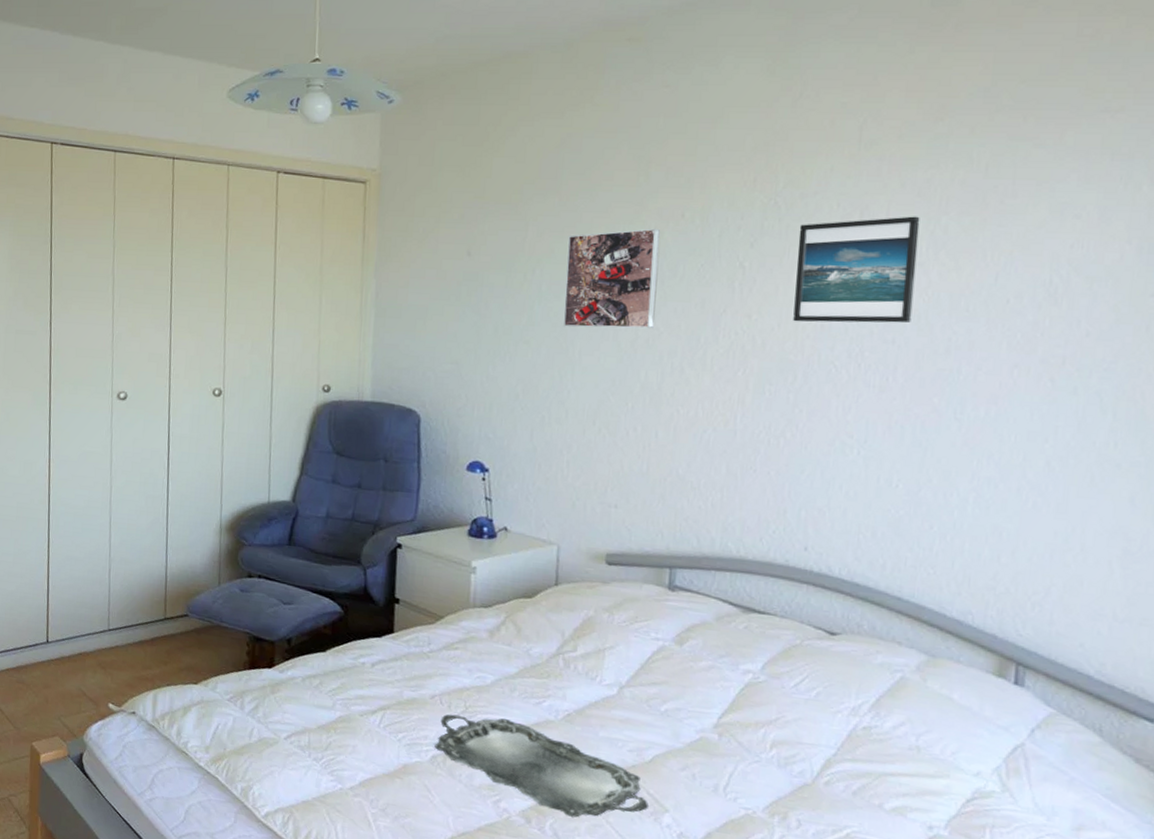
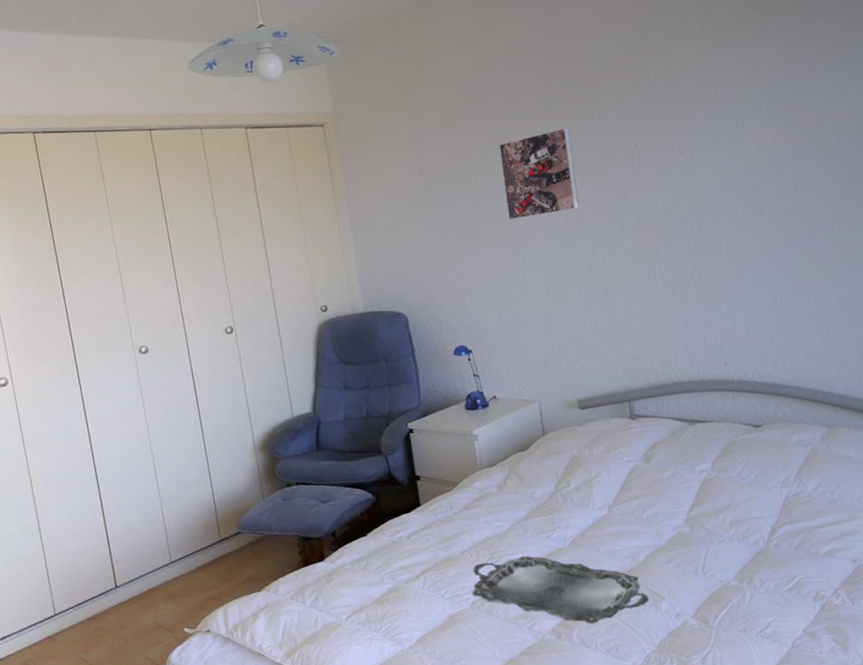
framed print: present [793,216,920,323] -> none [672,87,767,185]

